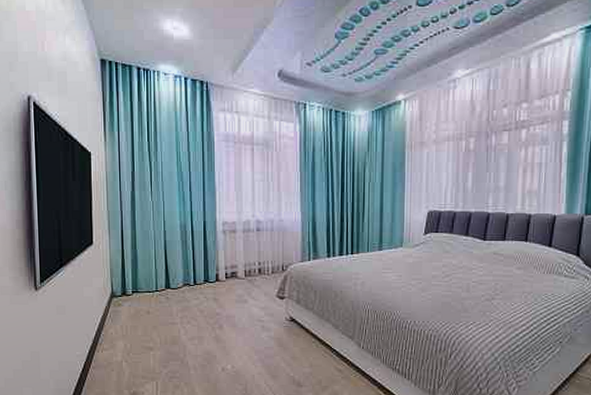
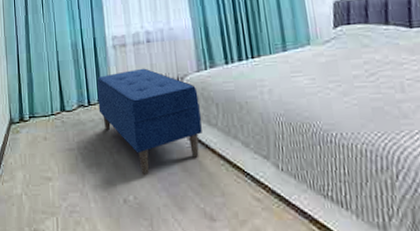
bench: none [204,254,299,349] -> present [97,68,202,176]

